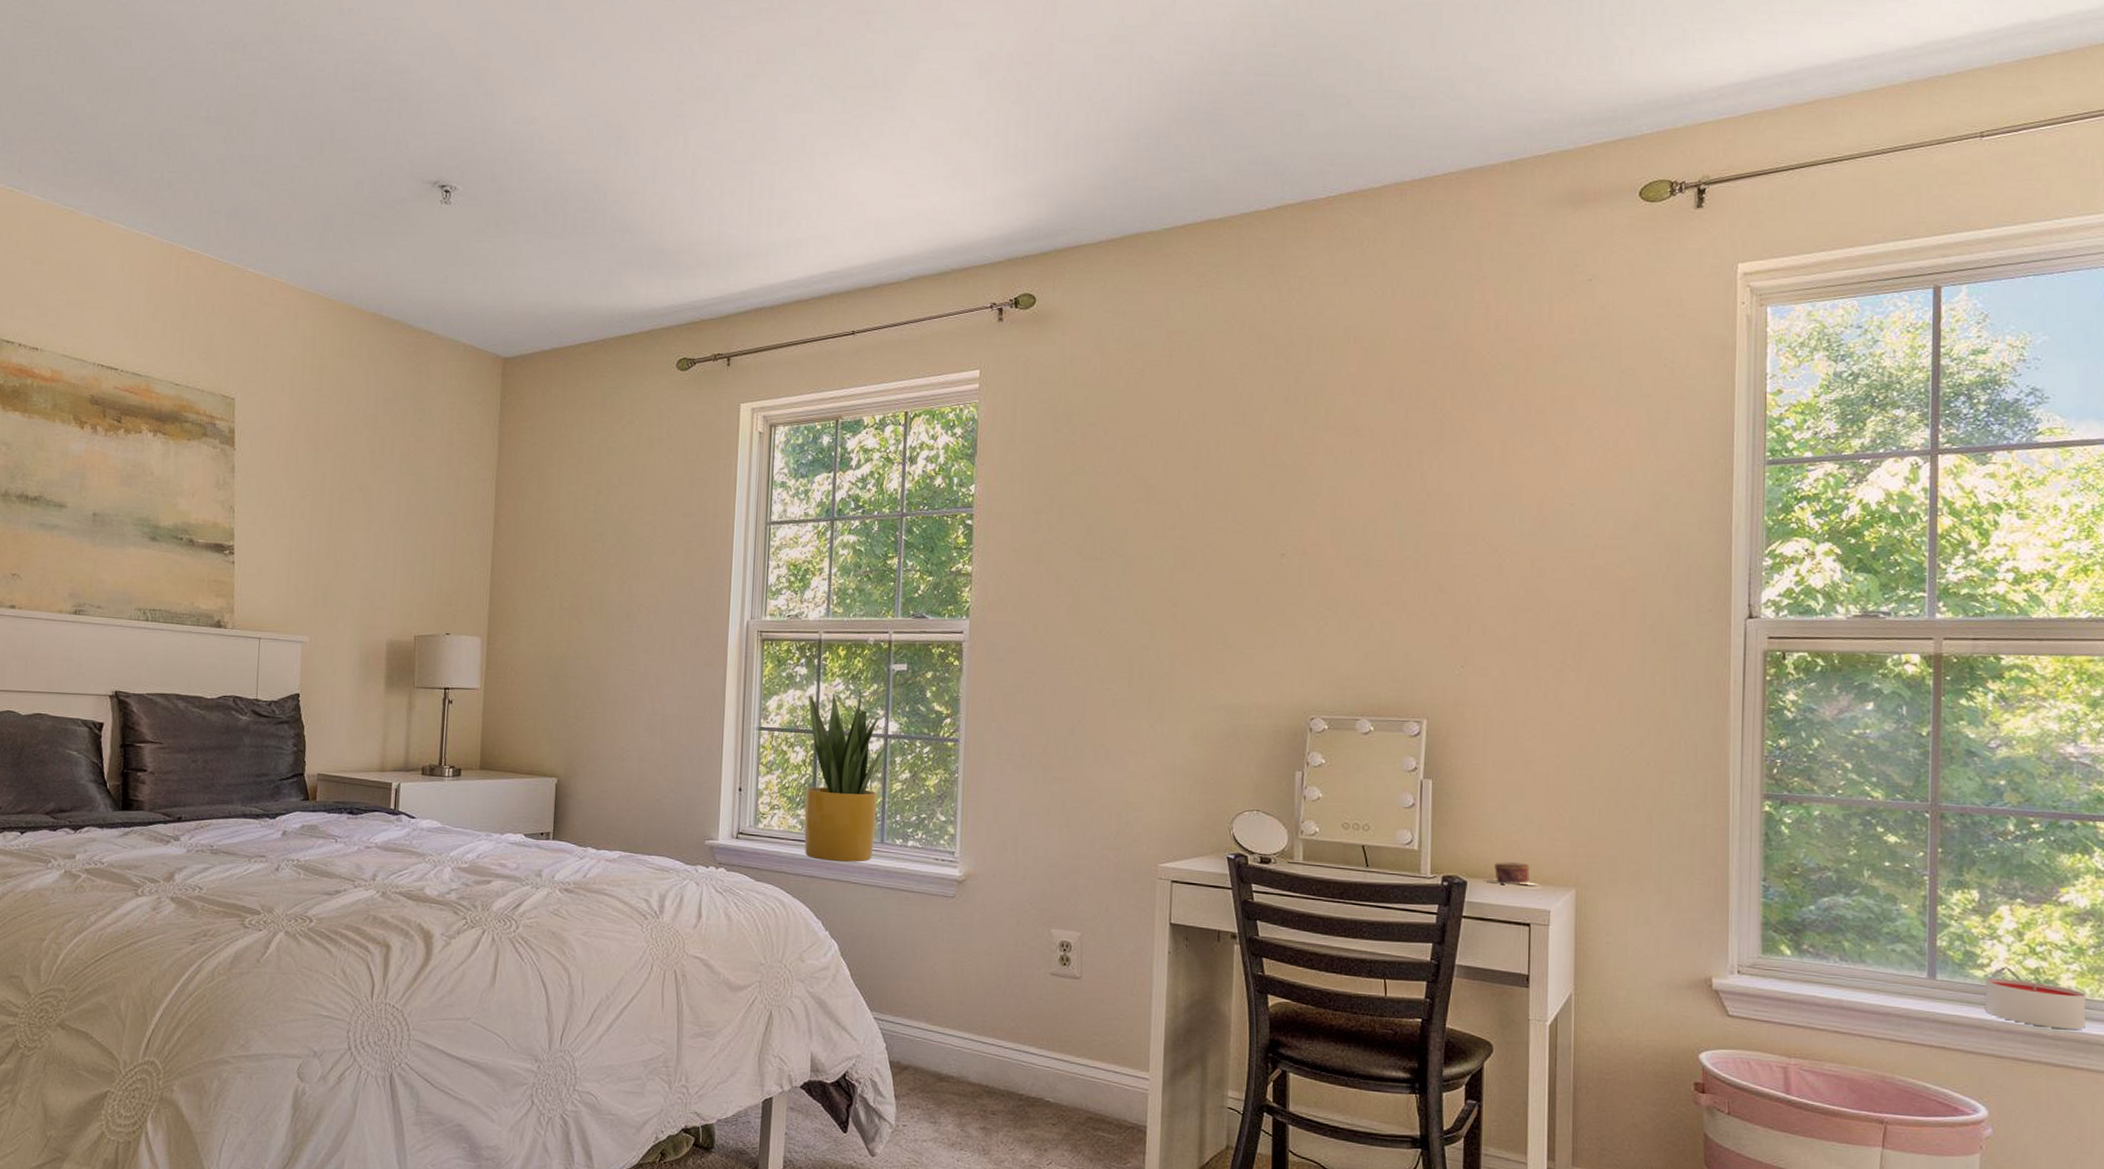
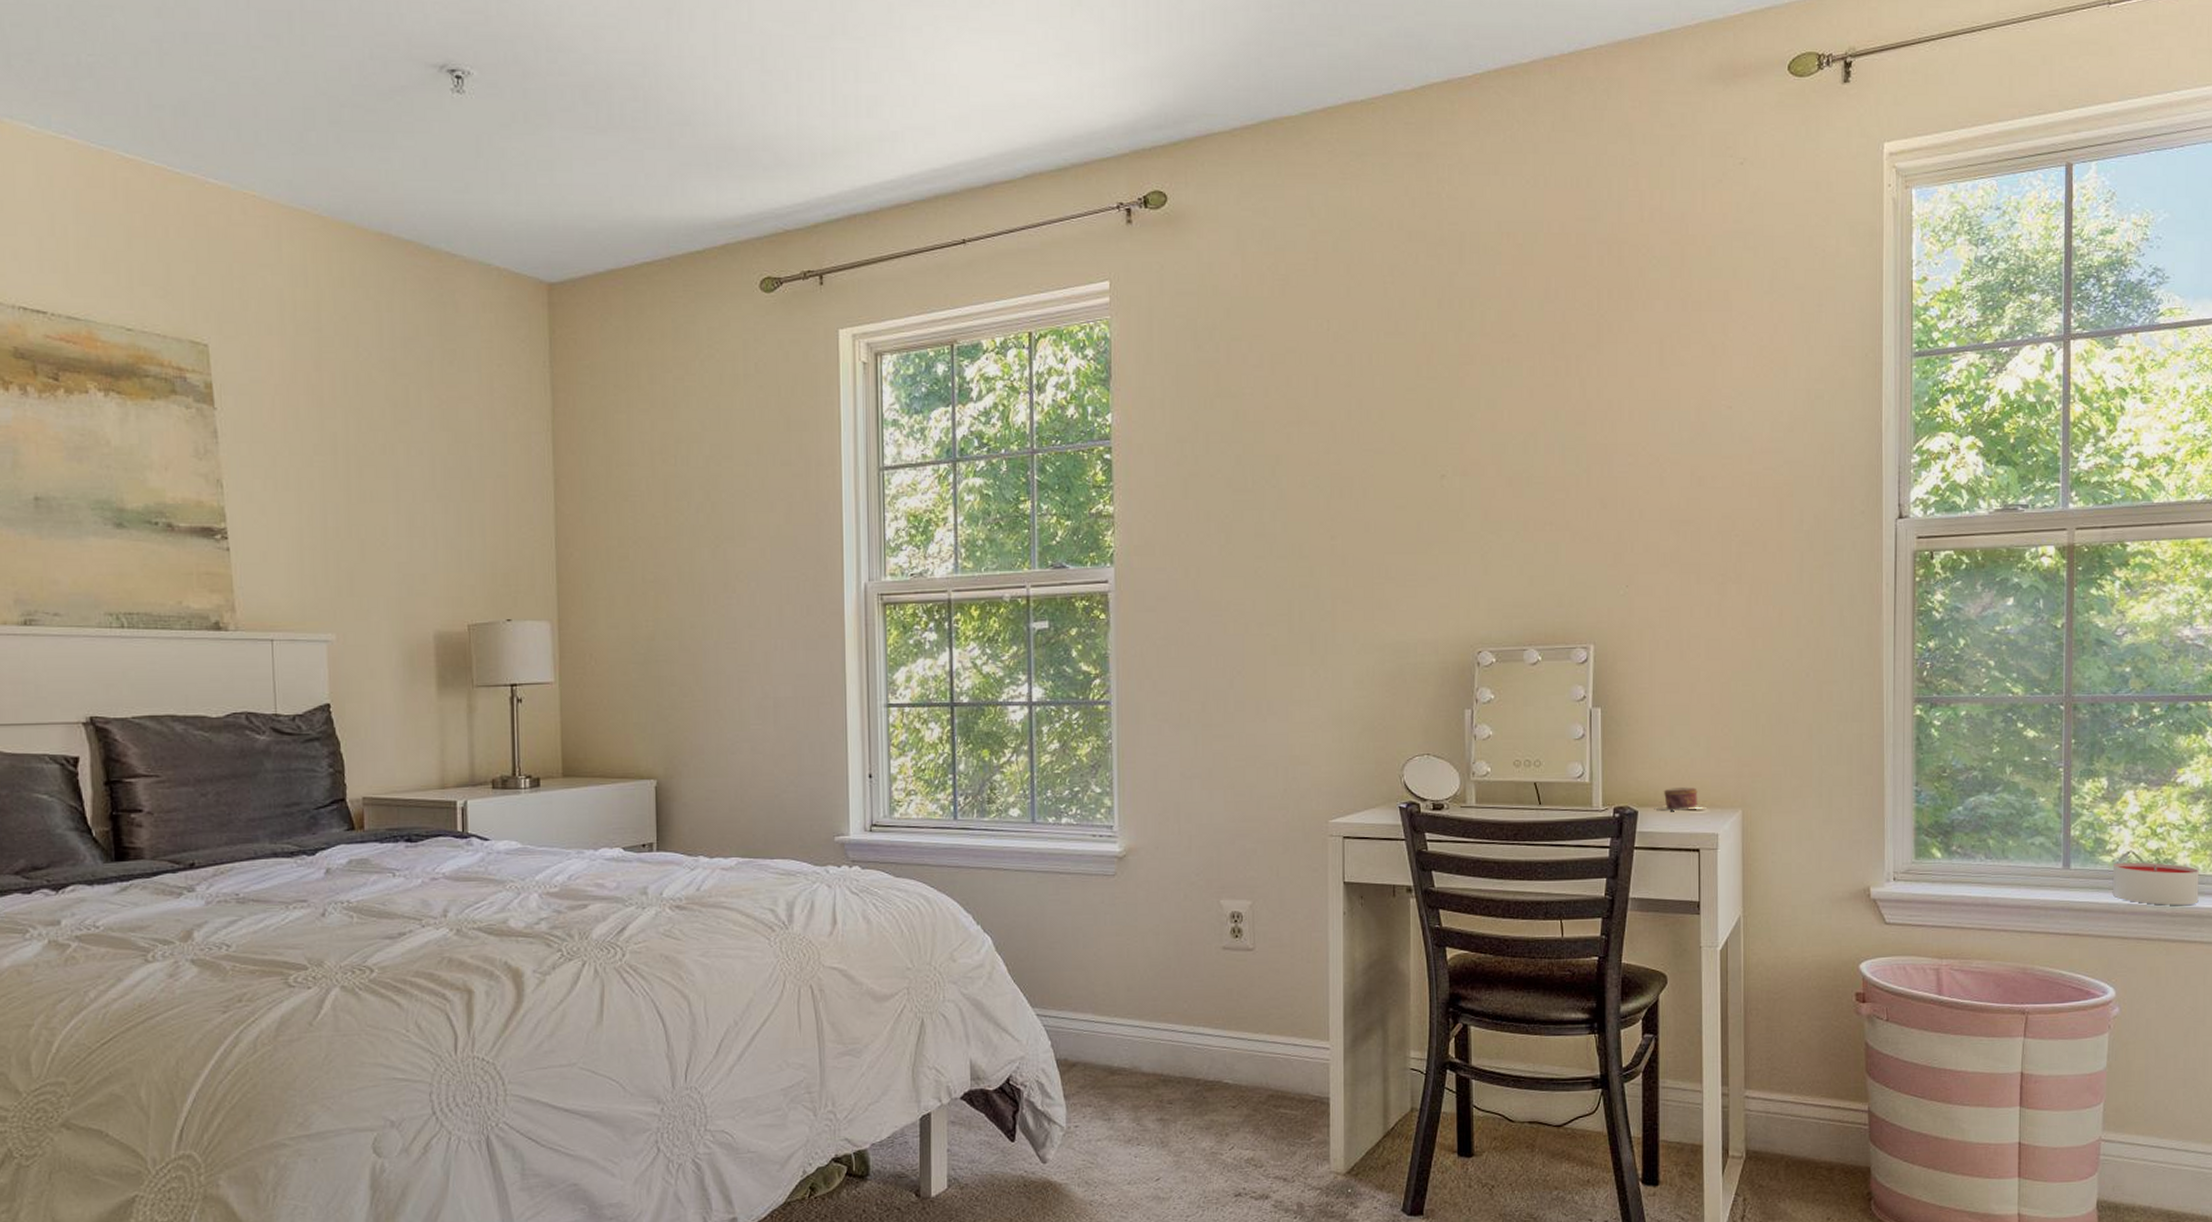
planter: present [804,687,891,863] -> none [940,651,1036,848]

